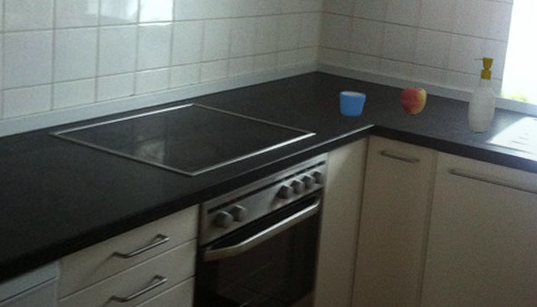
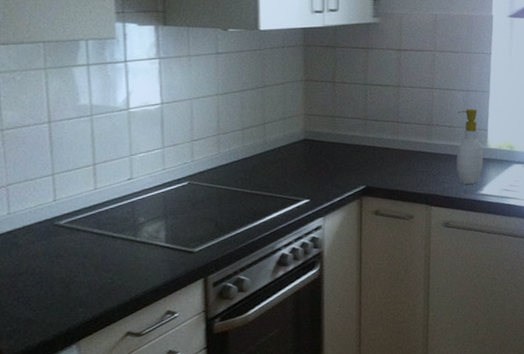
mug: present [339,90,367,117] -> none [329,155,356,181]
apple: present [400,86,427,114] -> none [389,144,415,172]

